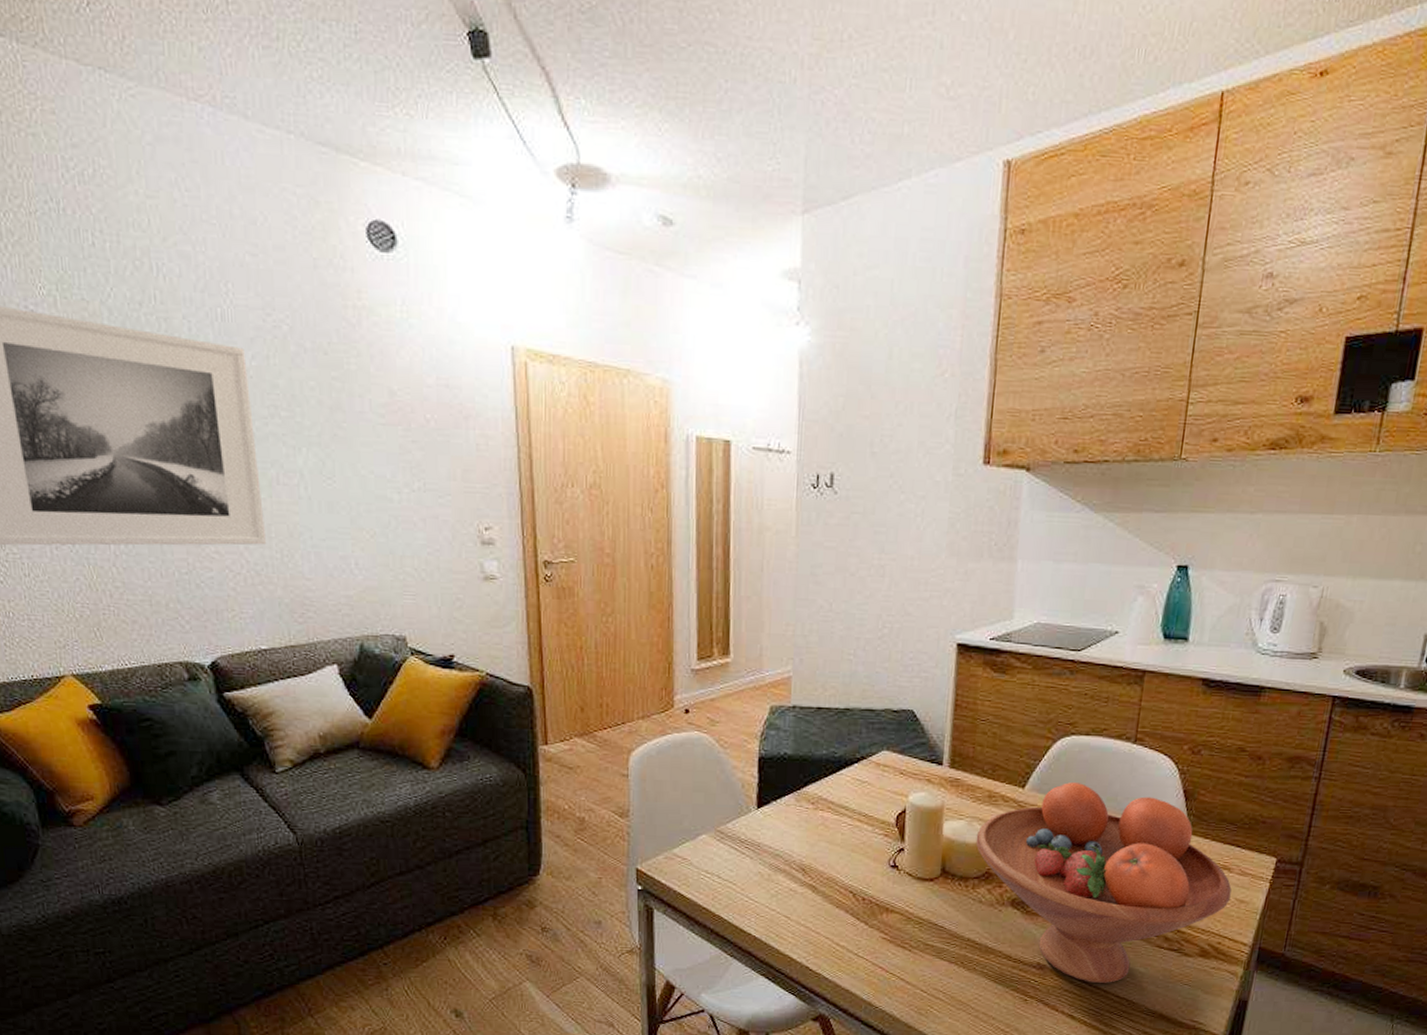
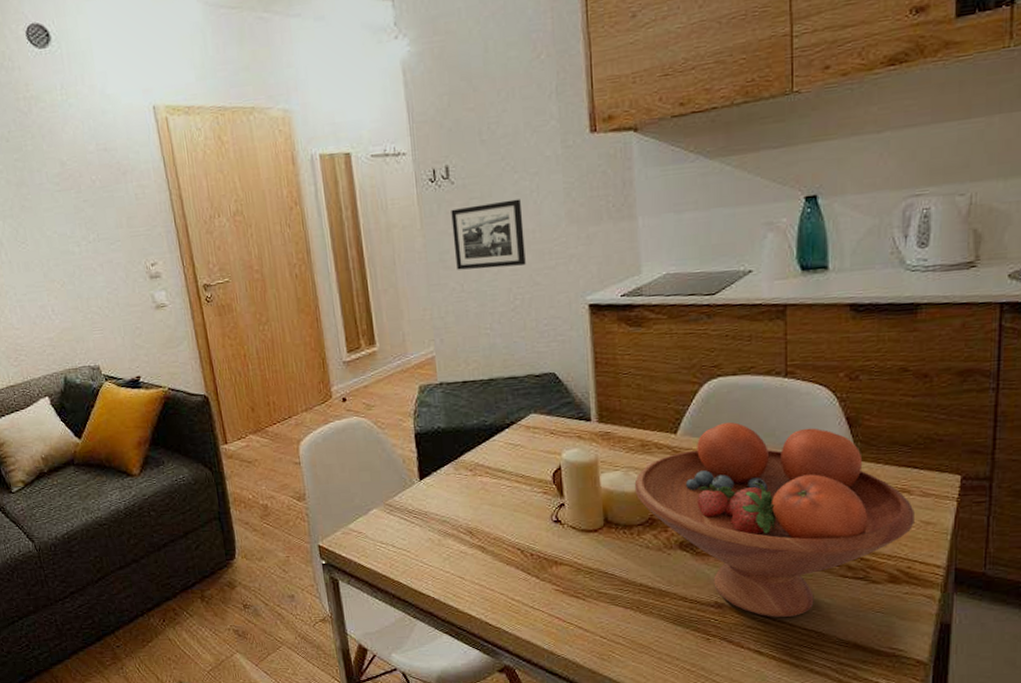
picture frame: none [827,520,904,592] -> present [451,199,526,270]

